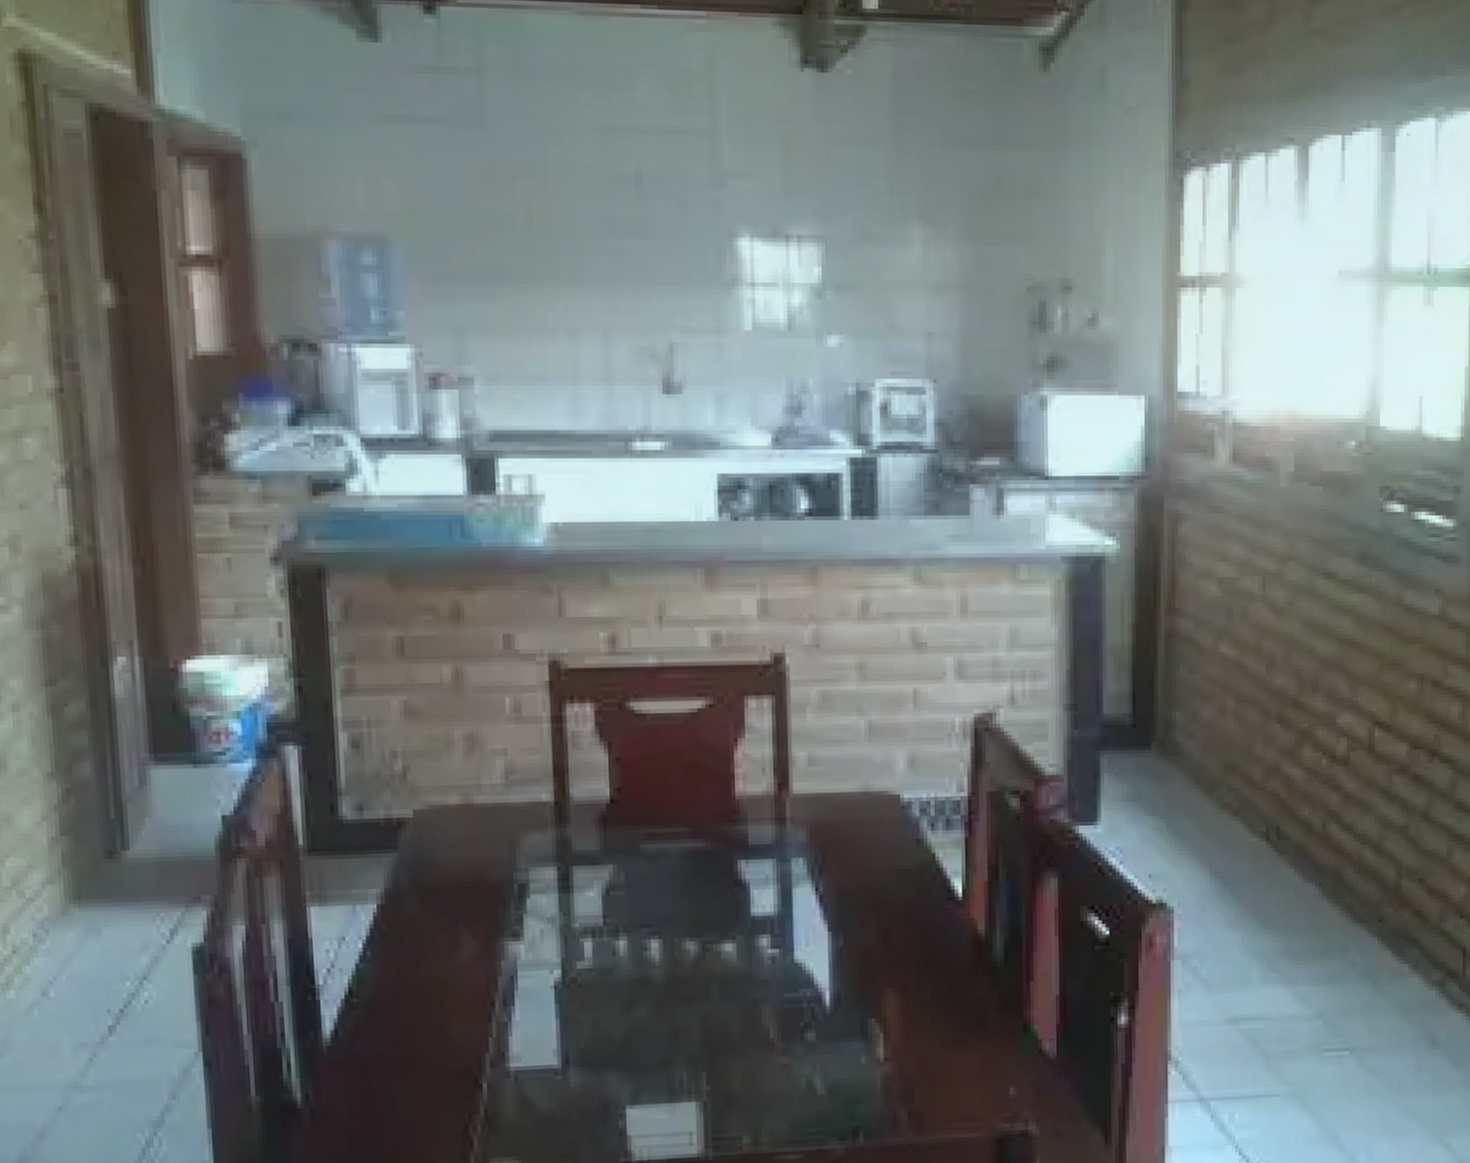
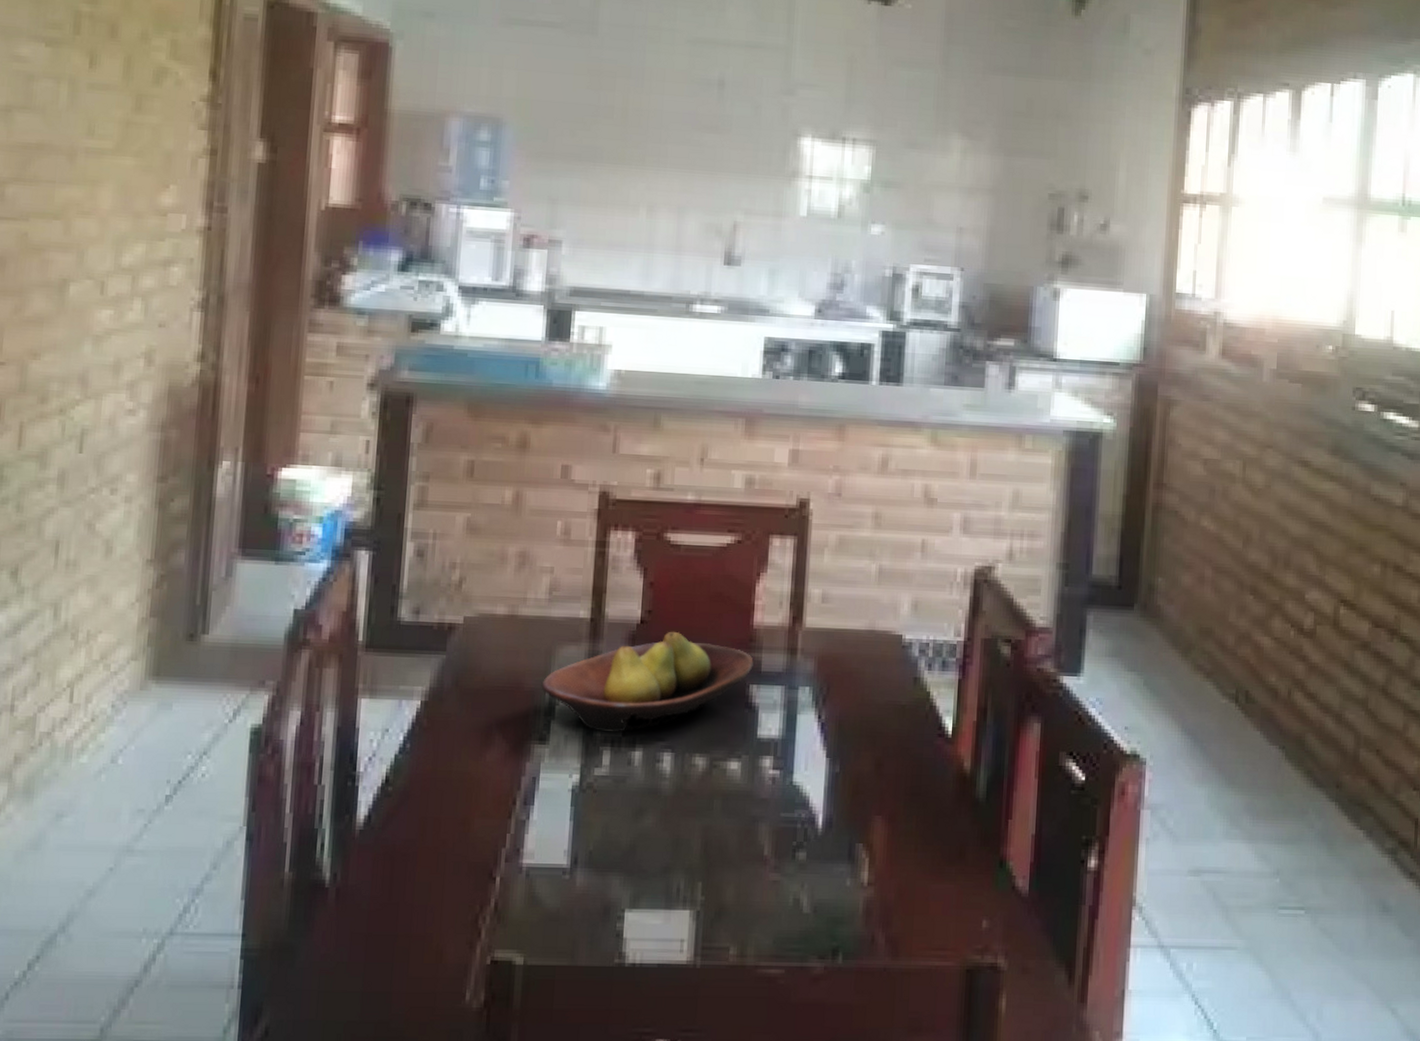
fruit bowl: none [508,808,739,924] -> present [541,631,754,733]

